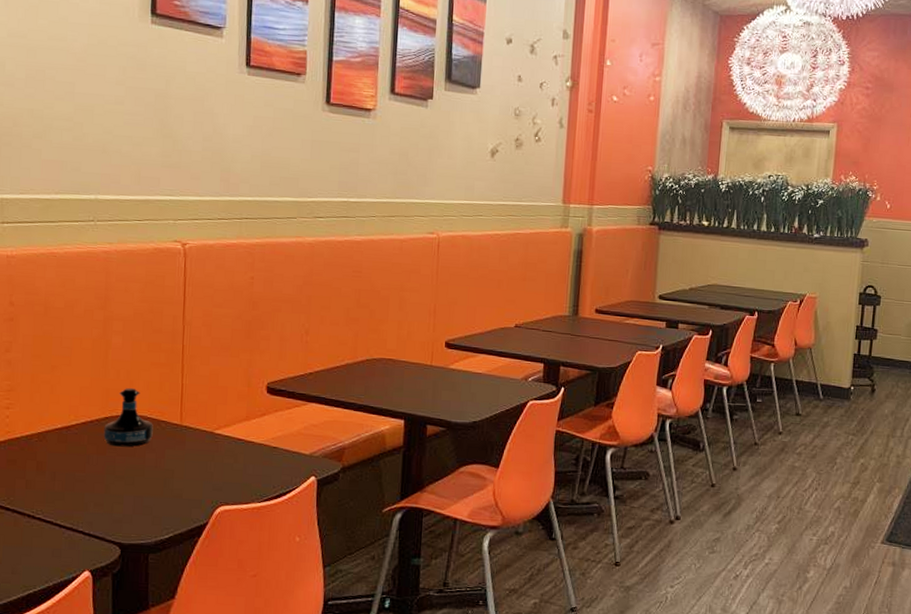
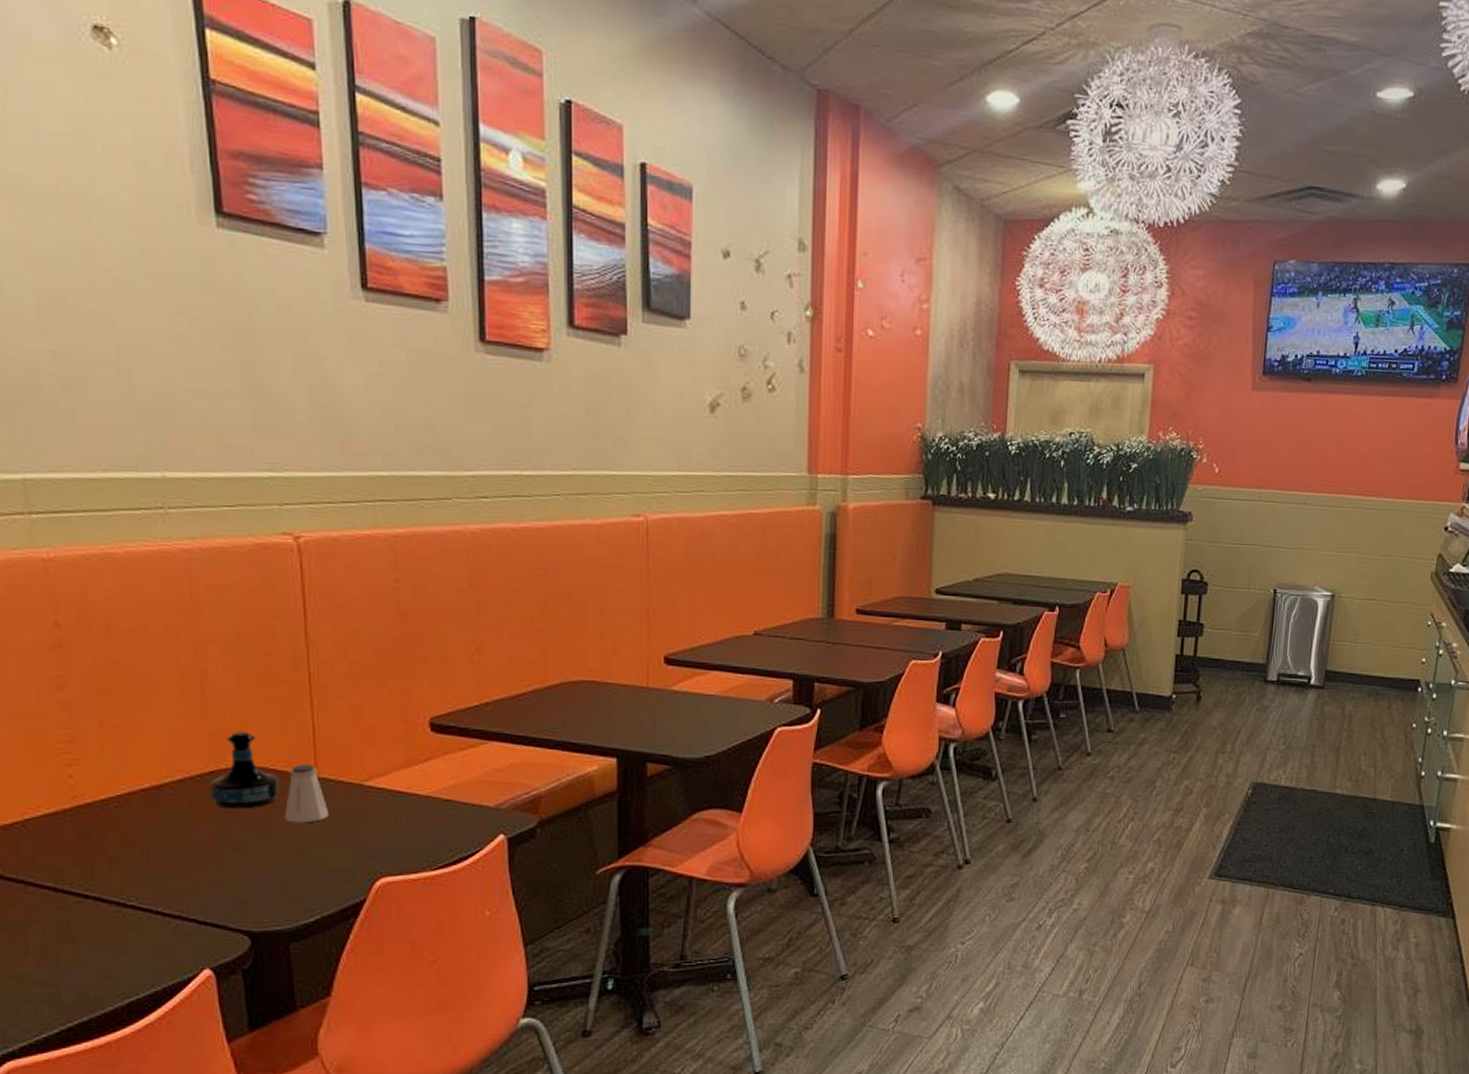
saltshaker: none [154,415,188,461] -> present [284,765,330,823]

